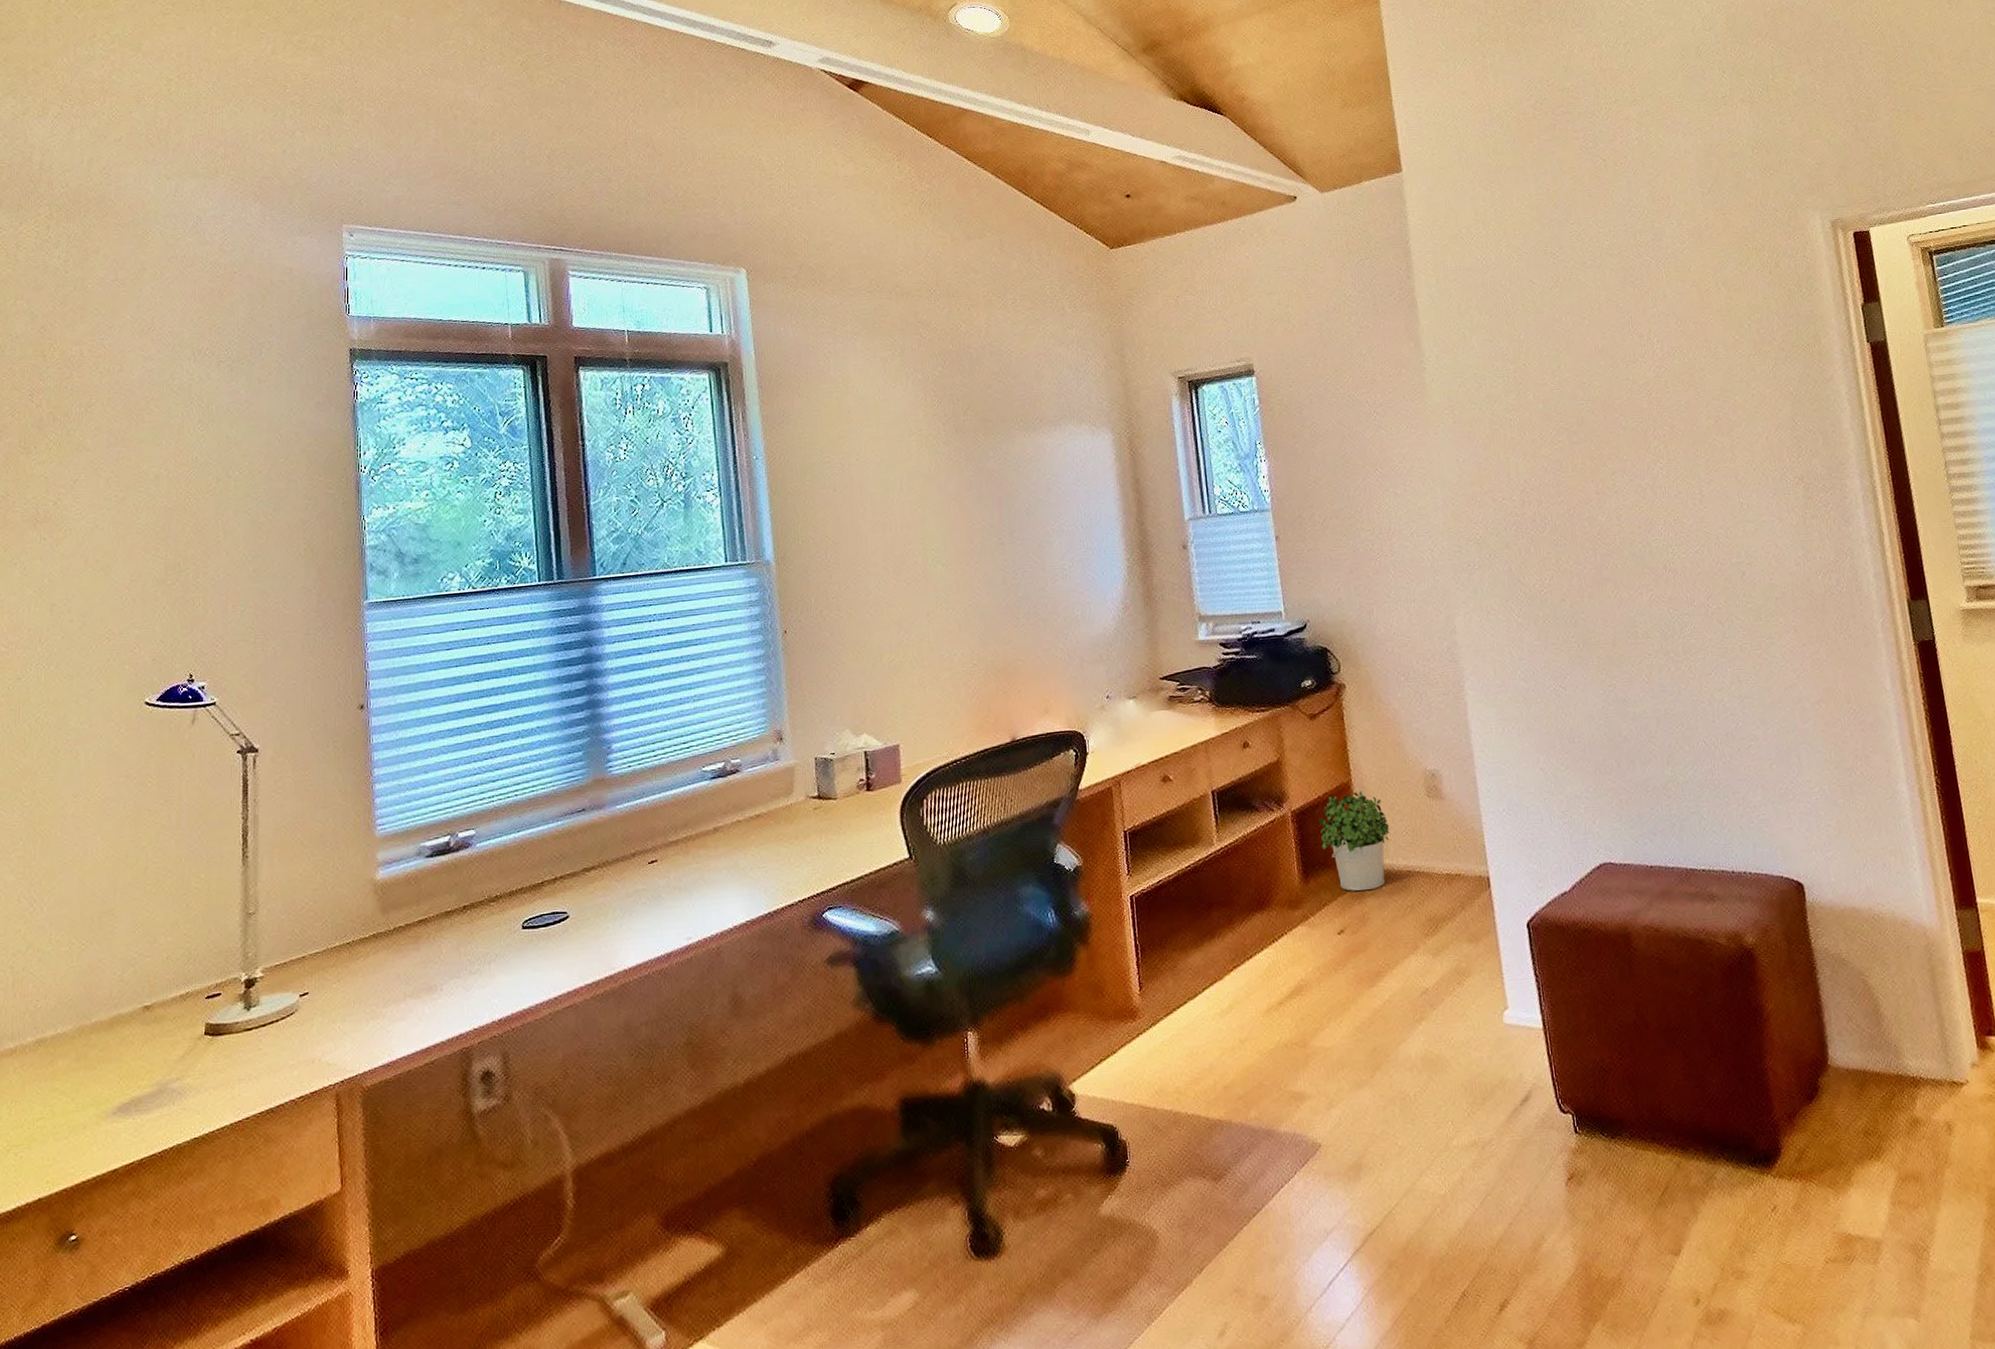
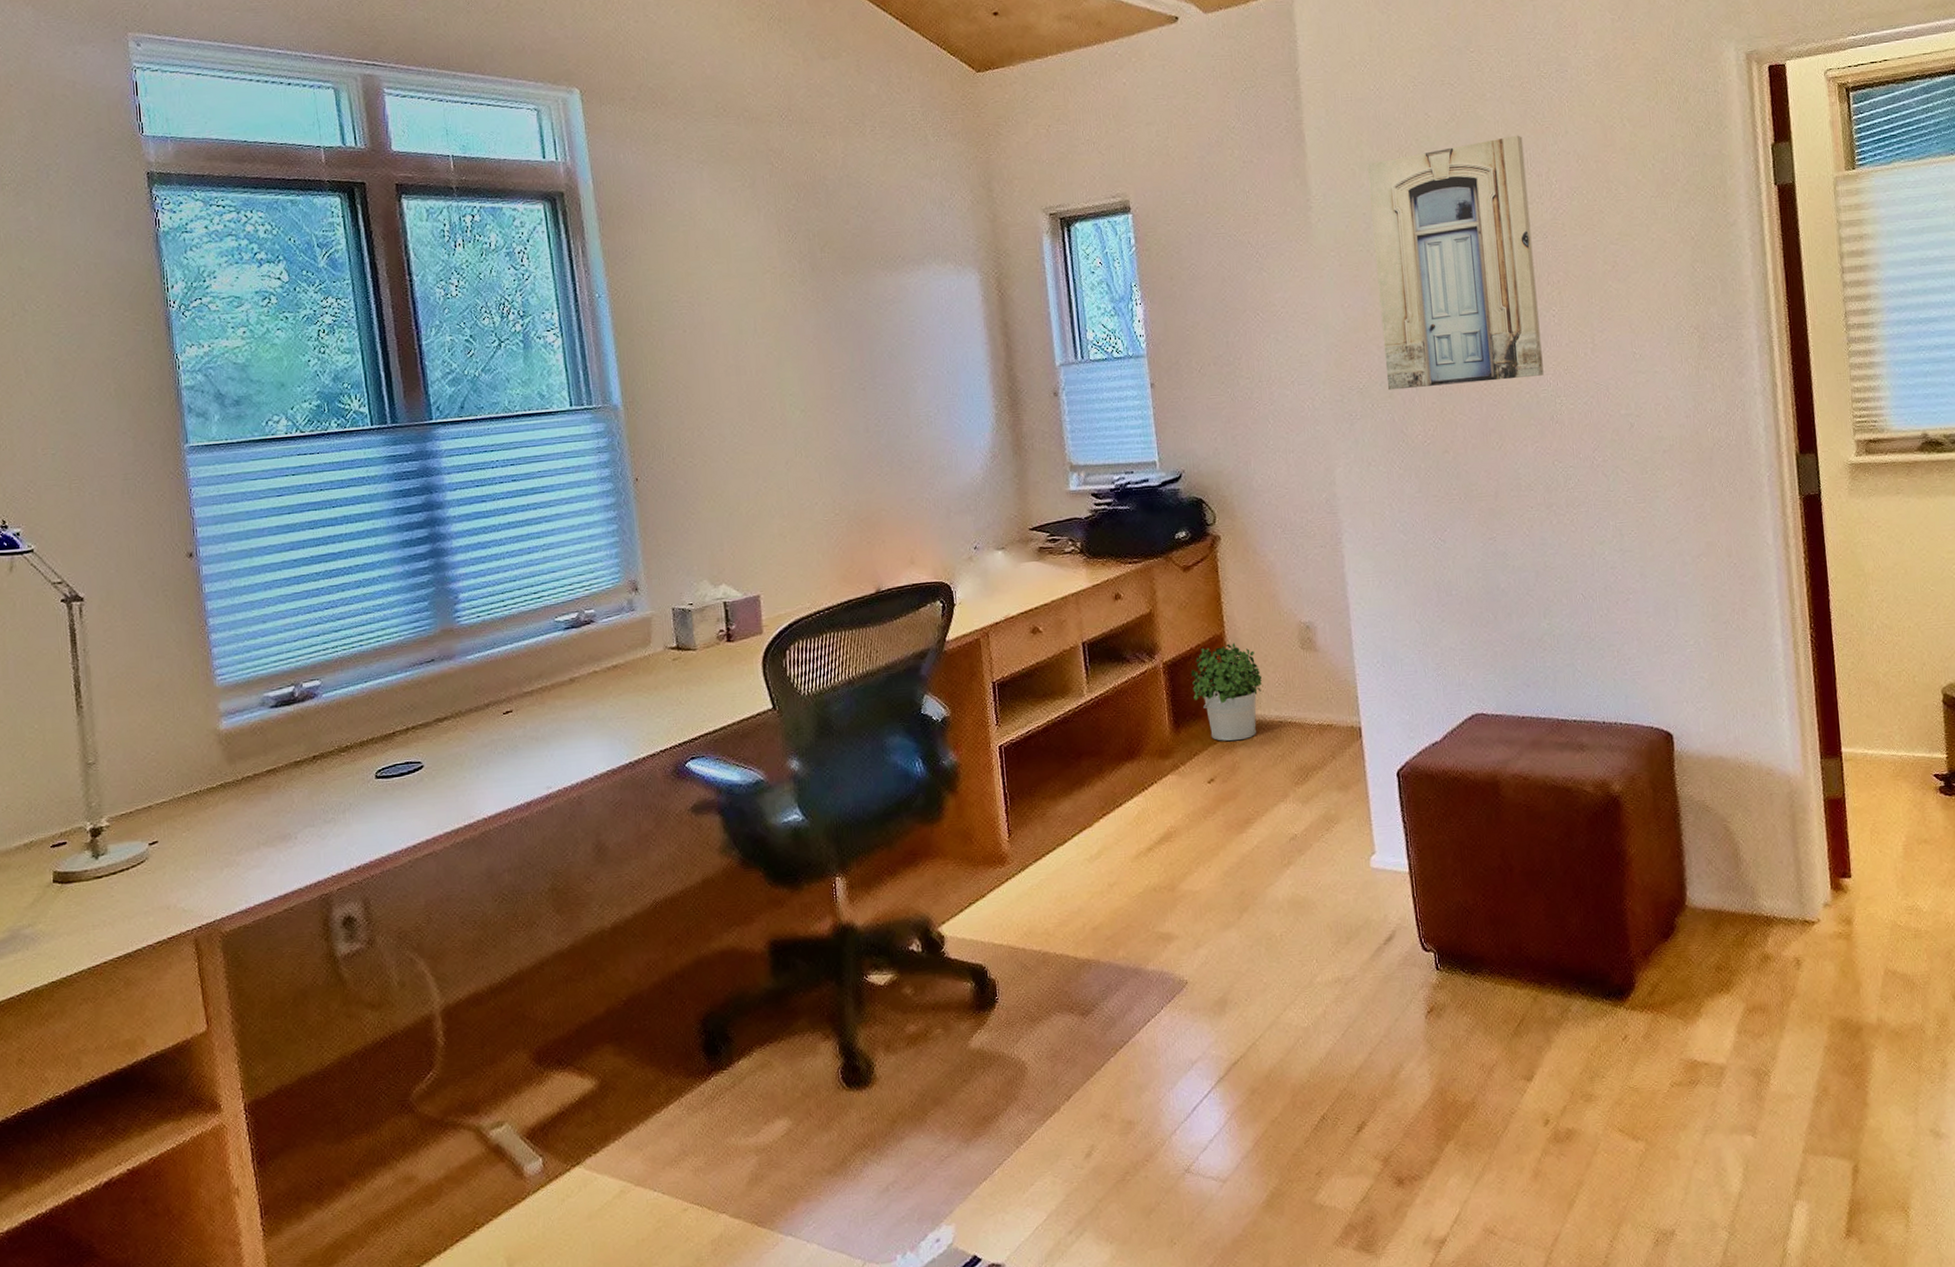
wall art: none [1476,299,1655,541] -> present [1366,135,1544,391]

